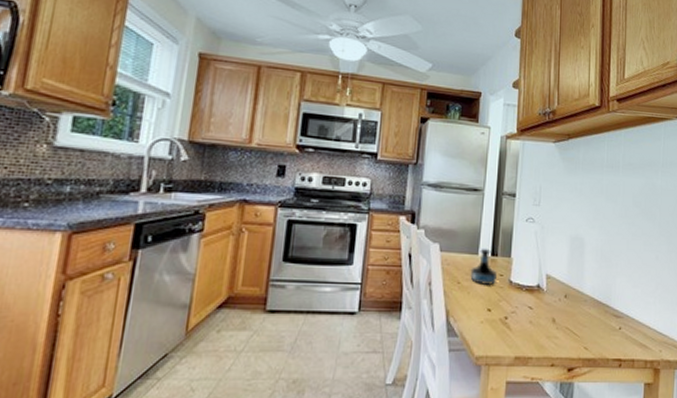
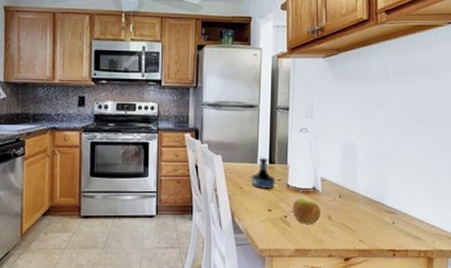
apple: none [514,297,545,327] -> present [293,199,321,224]

